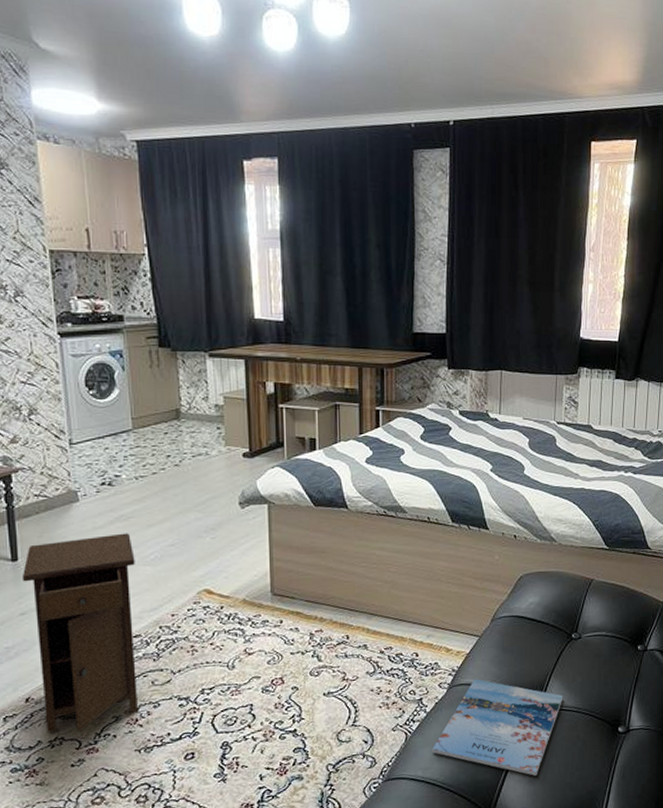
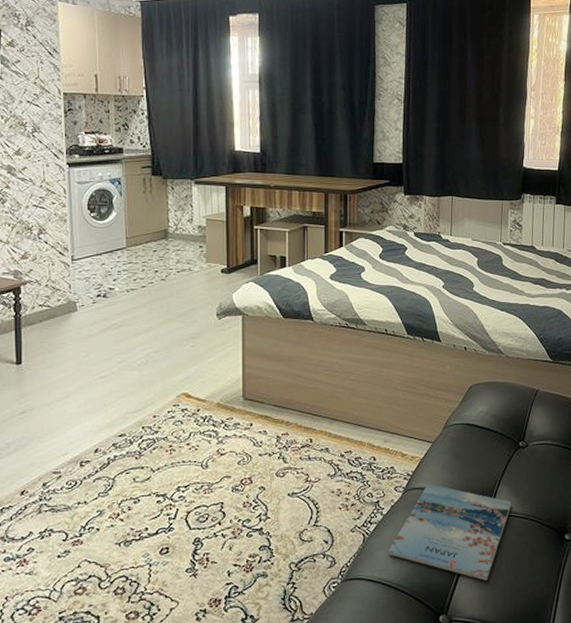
nightstand: present [21,533,139,732] -> none [24,340,123,524]

